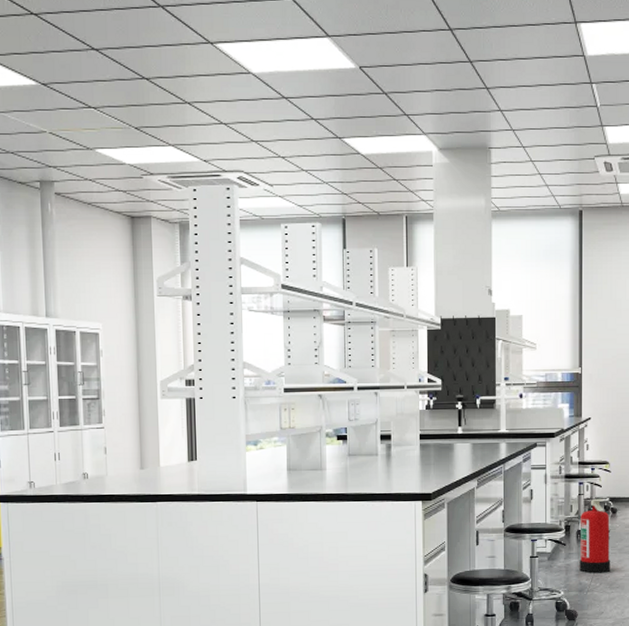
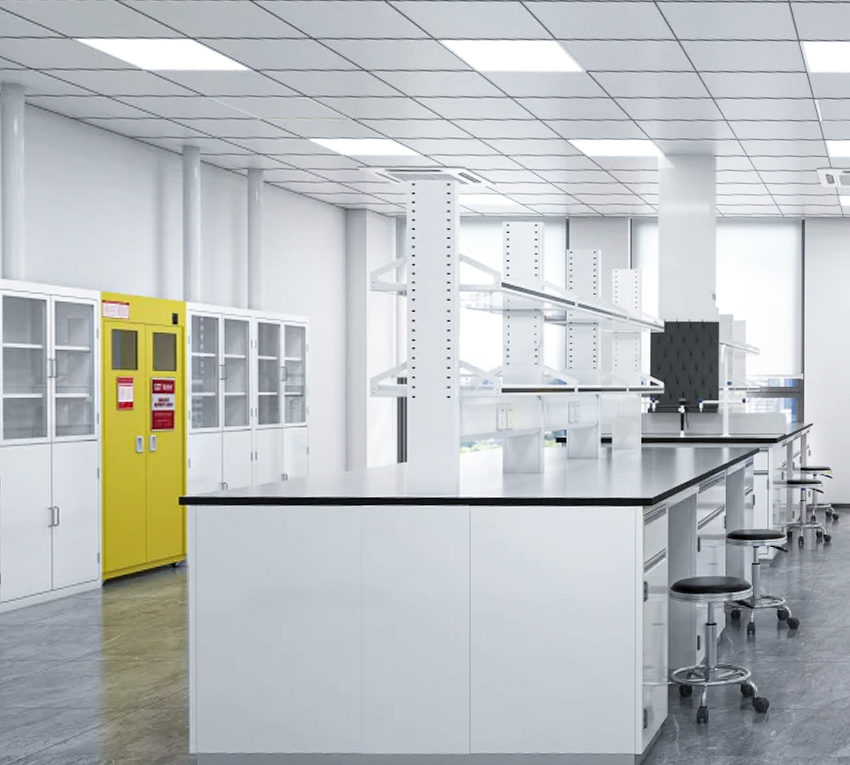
fire extinguisher: present [579,498,611,574] -> none [801,504,832,581]

